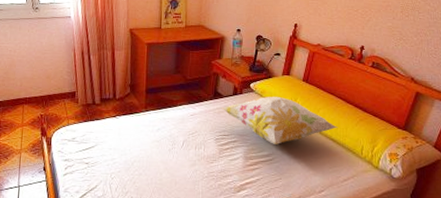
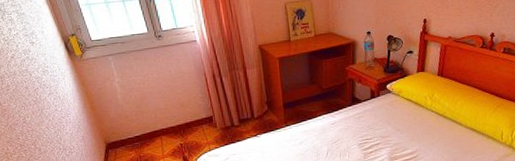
decorative pillow: present [221,96,338,144] -> none [360,94,477,142]

